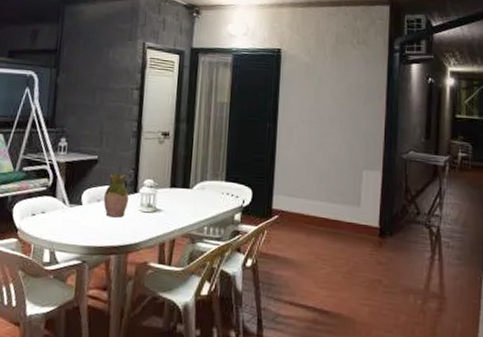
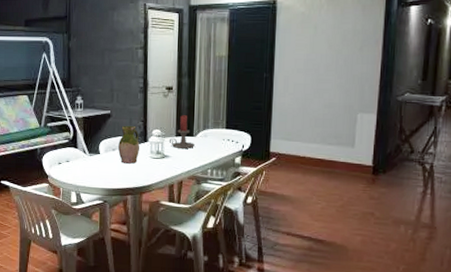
candle holder: none [162,164,192,202] -> present [169,115,196,149]

